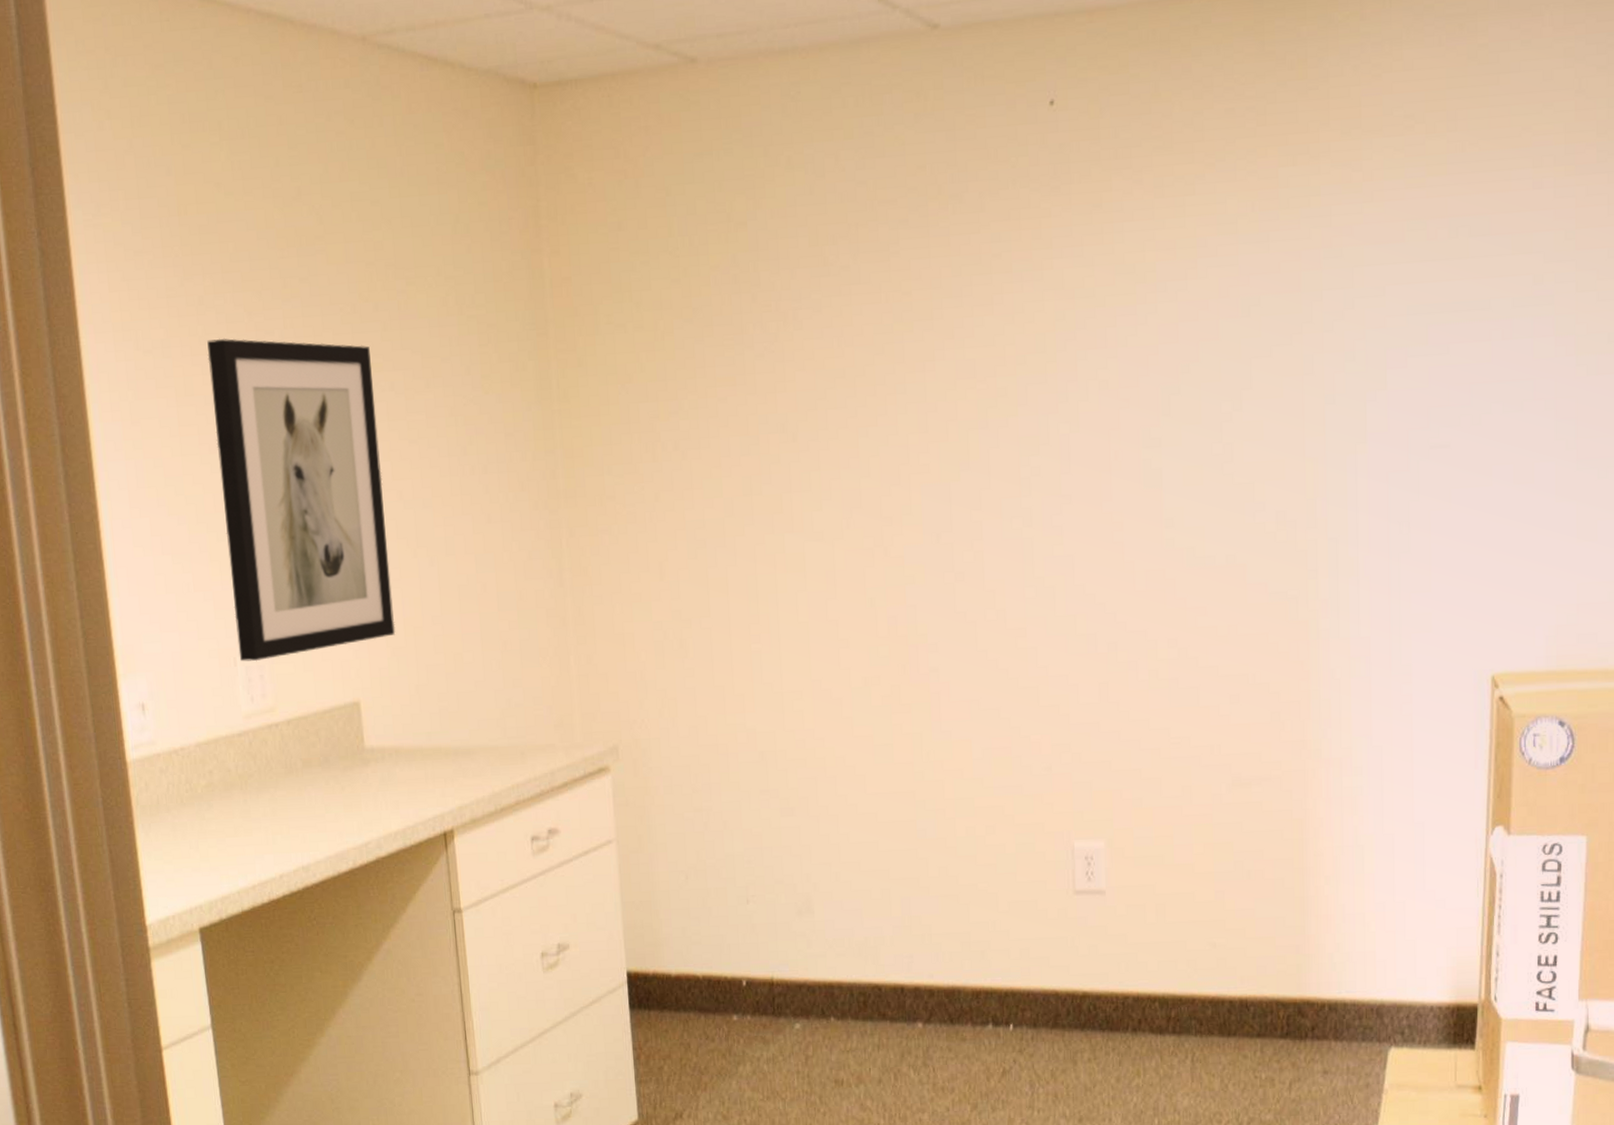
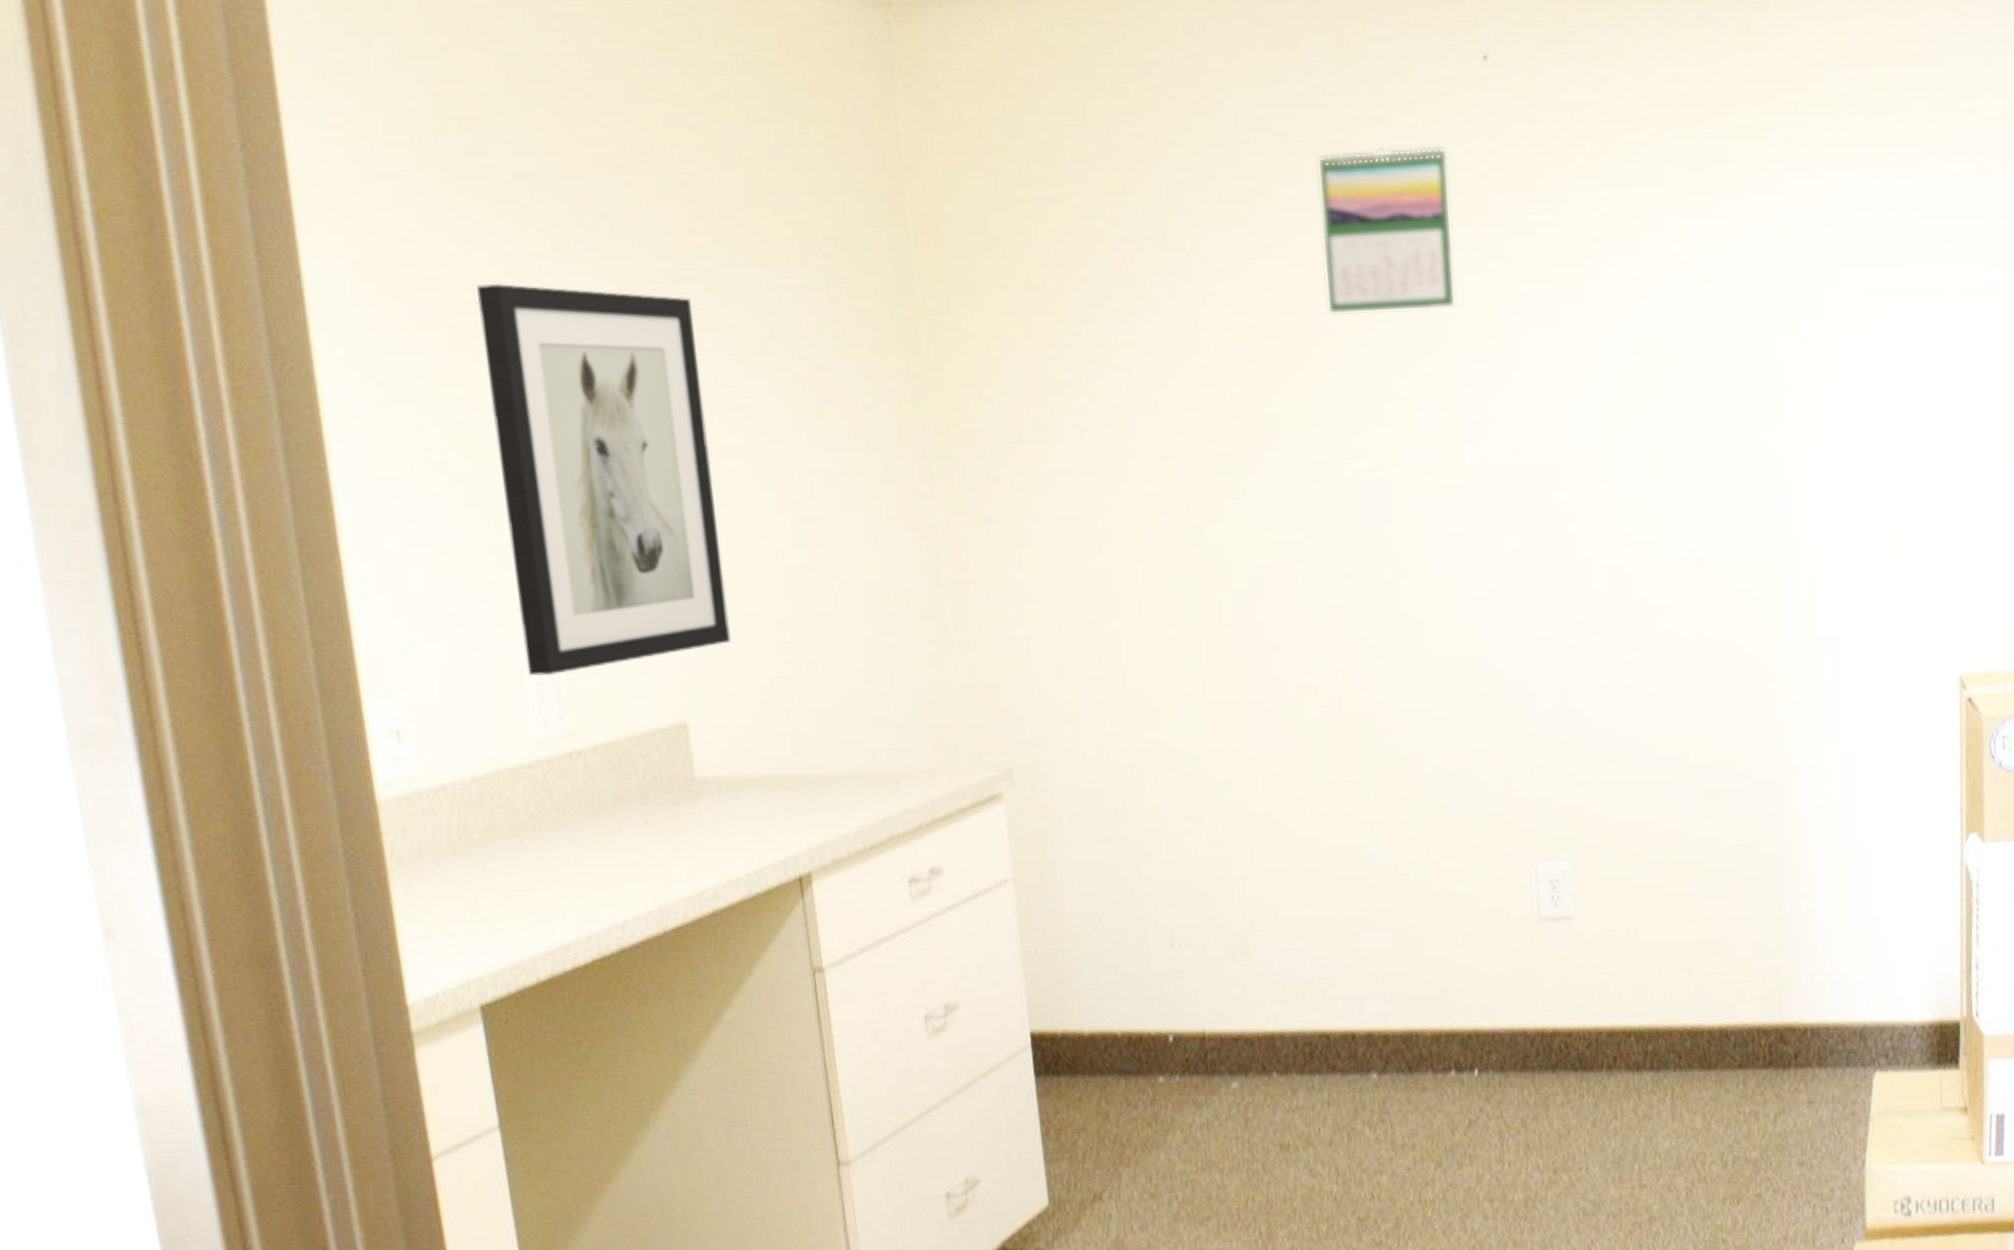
calendar: none [895,186,1017,344] -> present [1317,145,1456,315]

